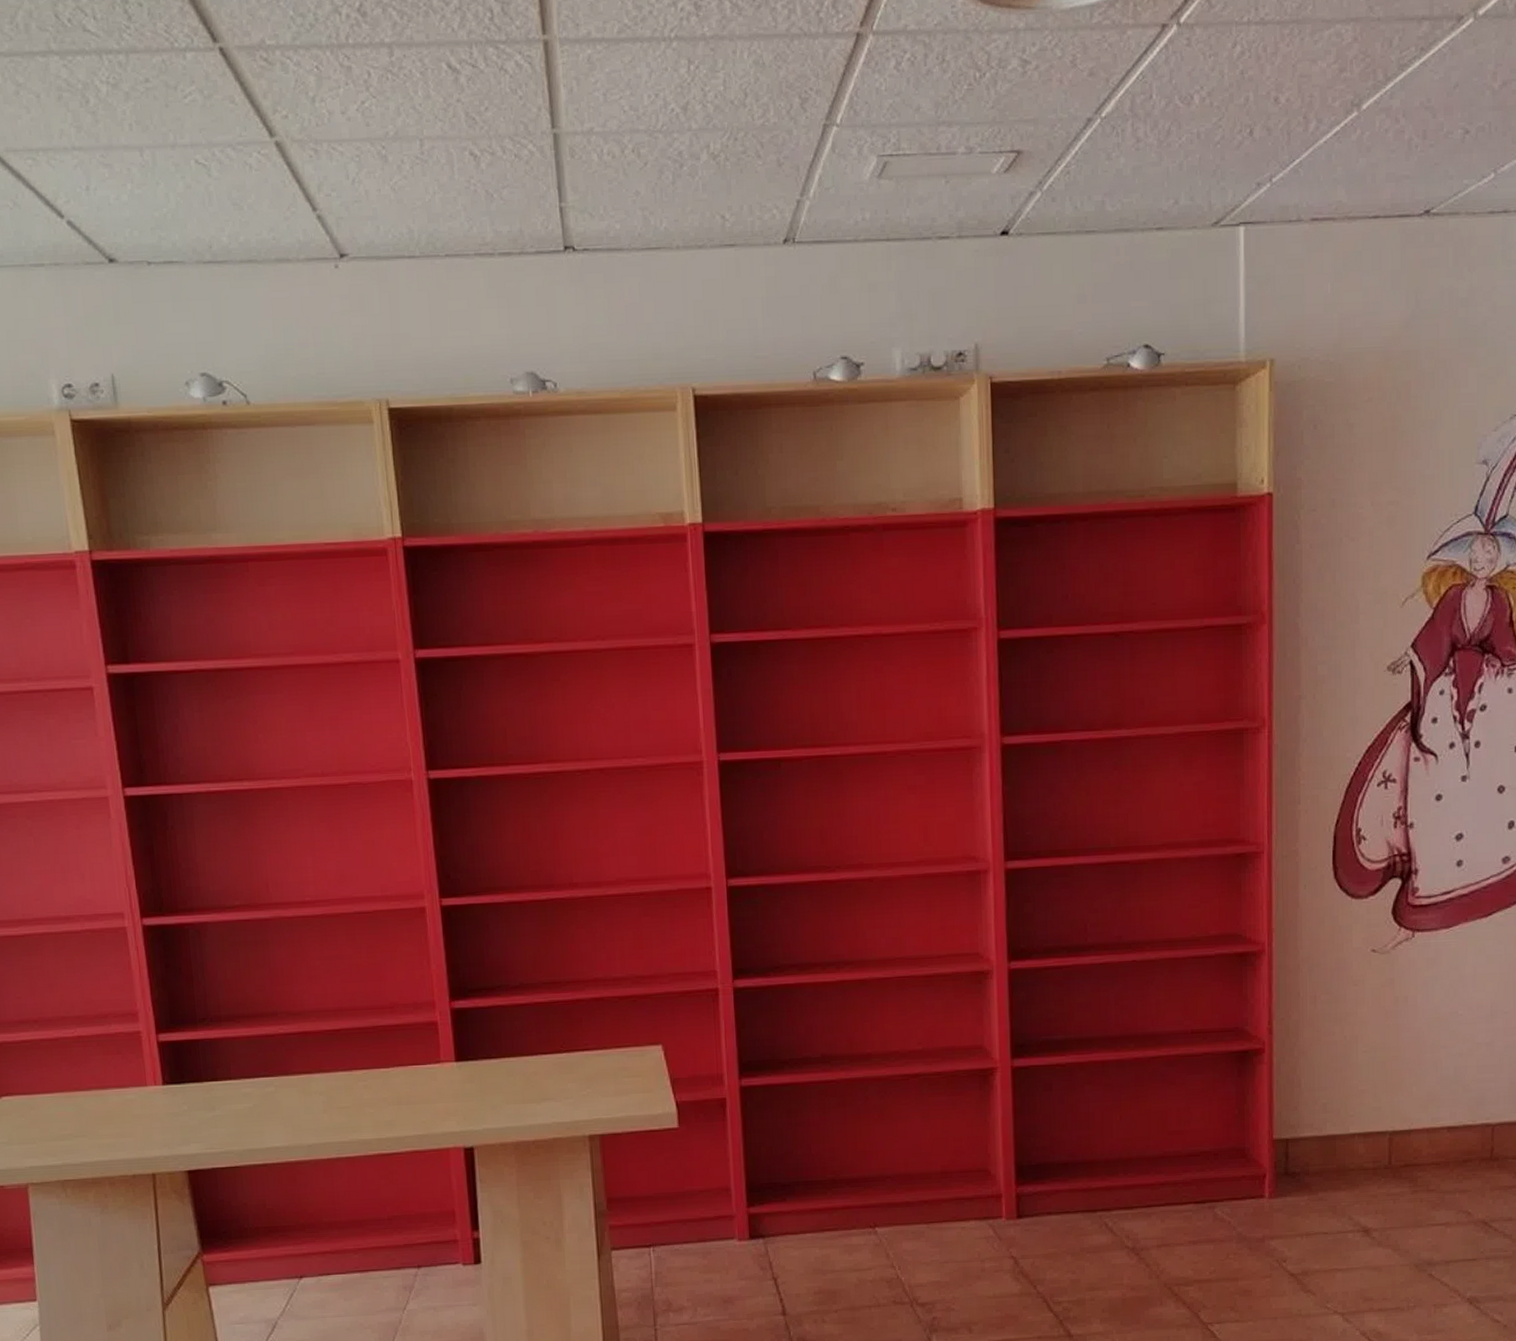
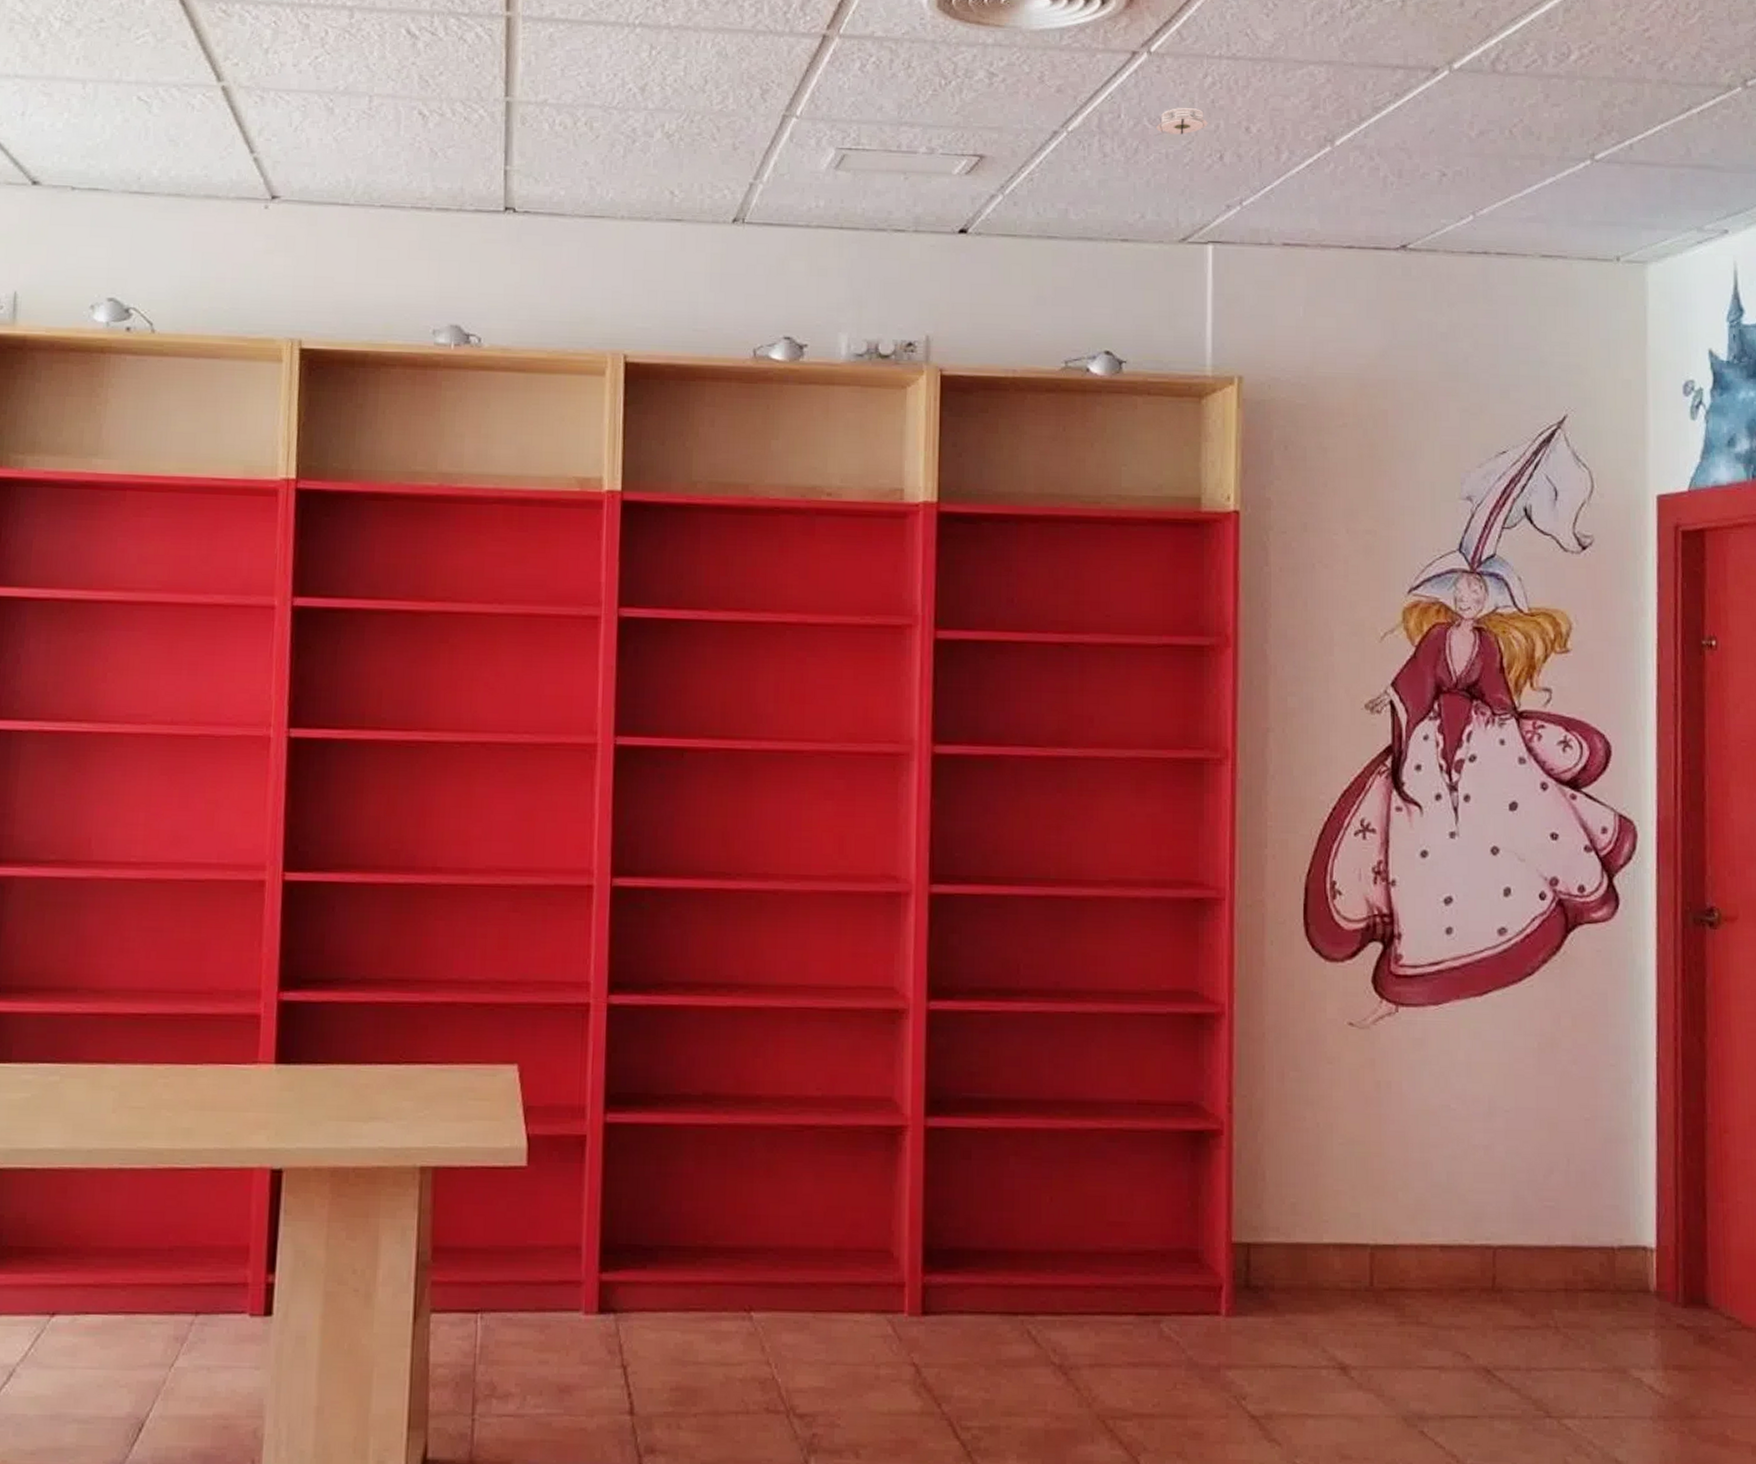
smoke detector: none [1185,82,1238,116] -> present [1154,108,1208,137]

